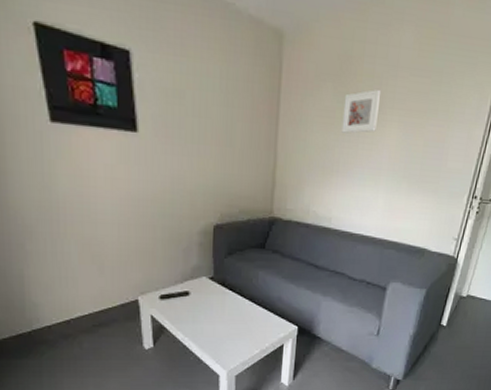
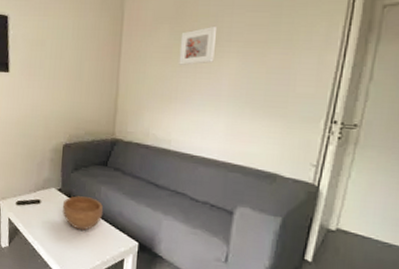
bowl: none [215,283,262,320] -> present [62,196,104,231]

